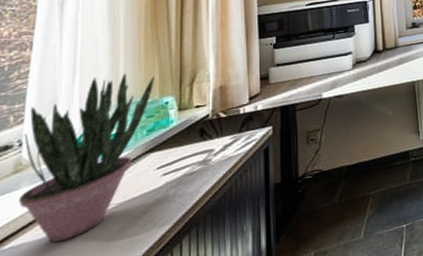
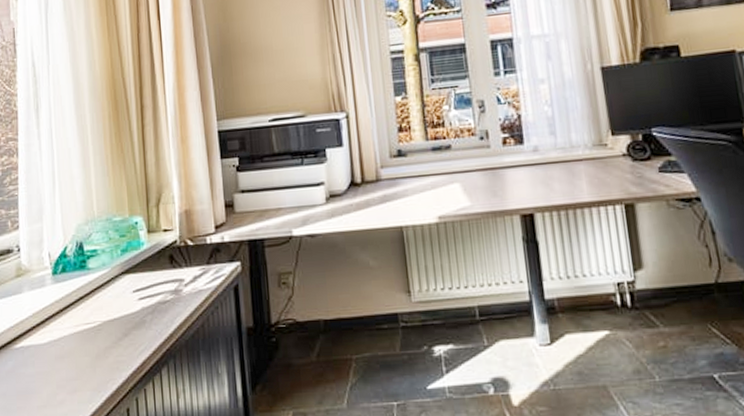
potted plant: present [19,73,155,243] -> none [20,187,124,350]

